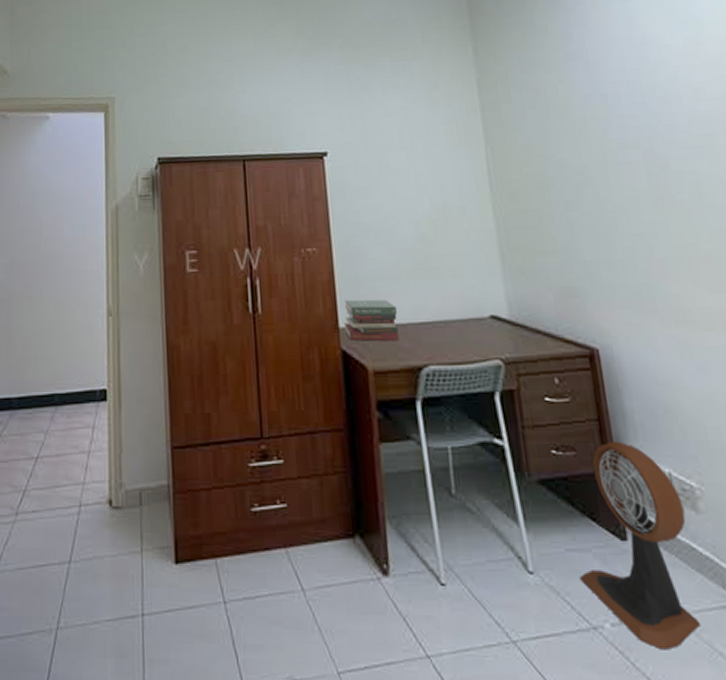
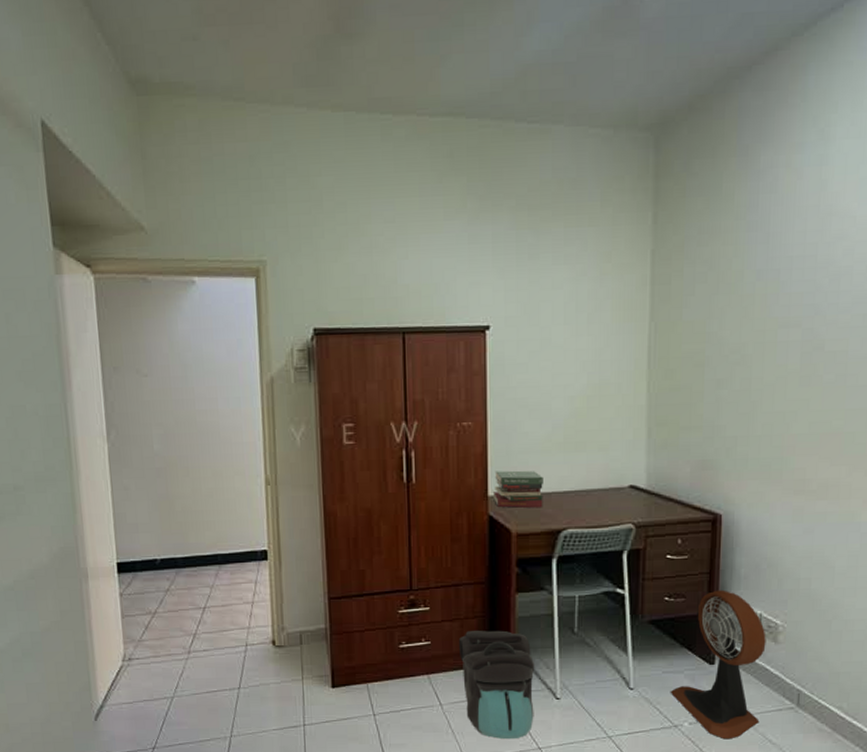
backpack: none [318,489,417,643] -> present [458,630,535,740]

